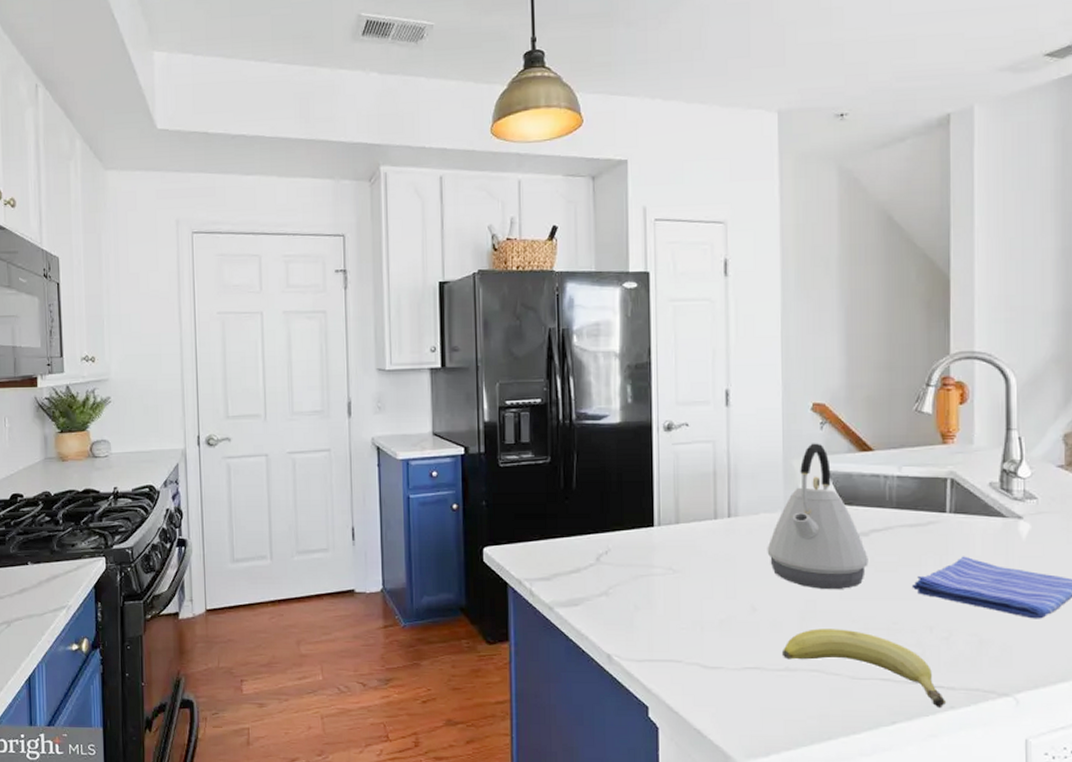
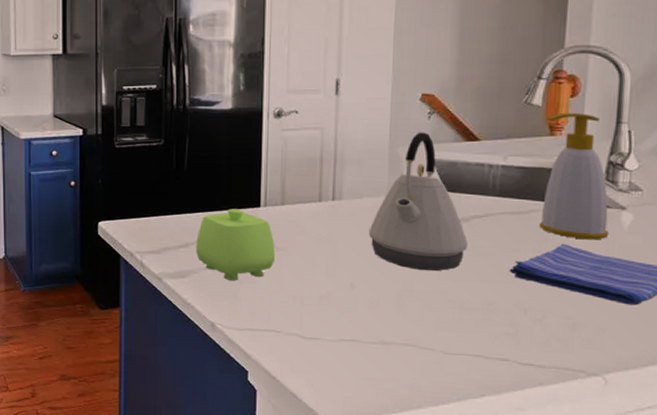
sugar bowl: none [588,529,672,607] -> present [196,209,275,280]
fruit: present [781,629,947,709] -> none [377,306,536,385]
soap bottle: none [938,419,1009,552] -> present [538,112,610,240]

